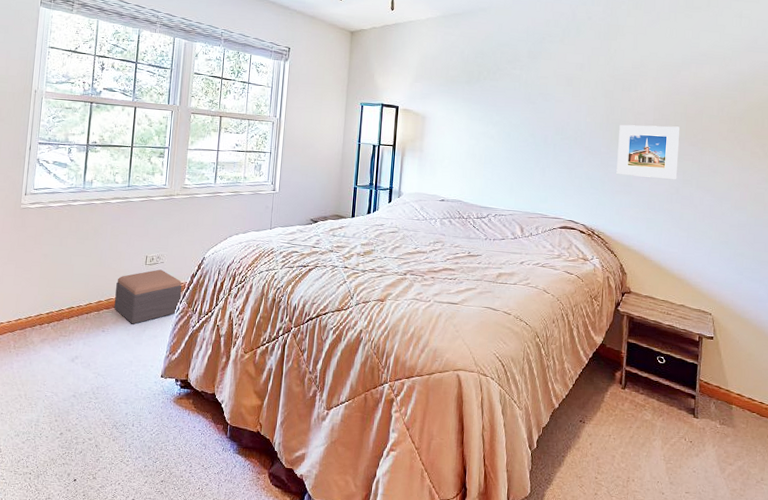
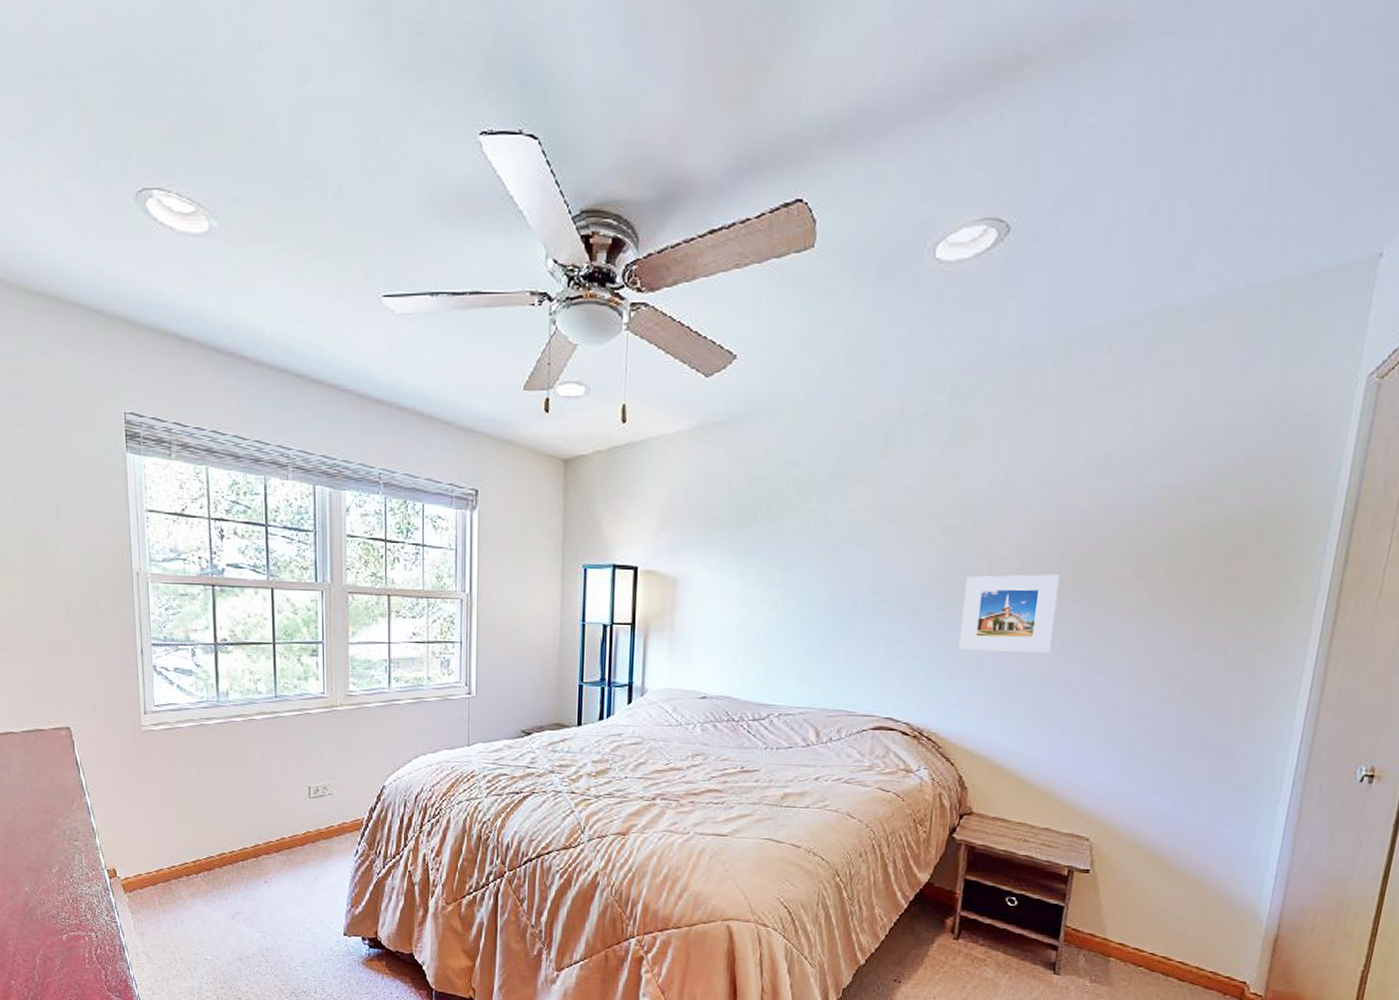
footstool: present [114,269,182,324] -> none [275,803,359,872]

